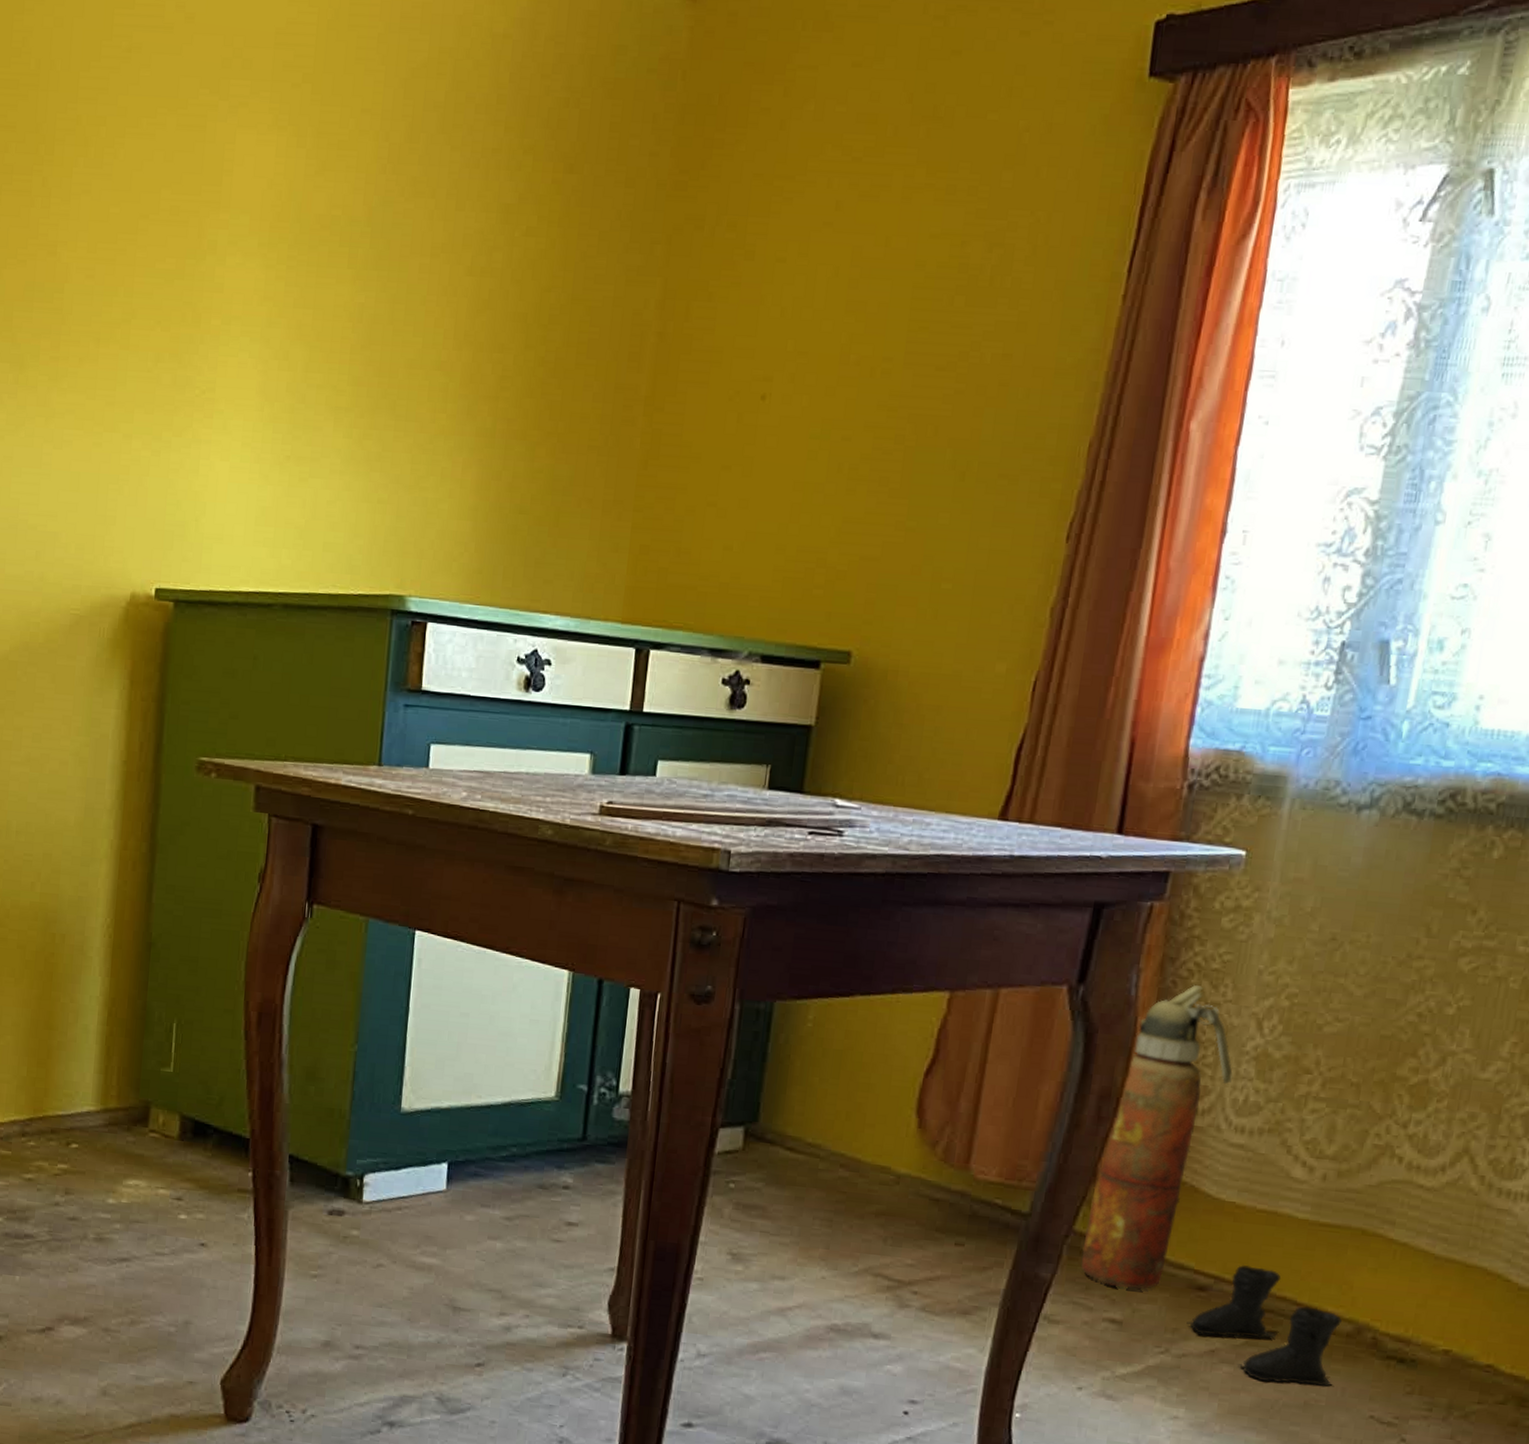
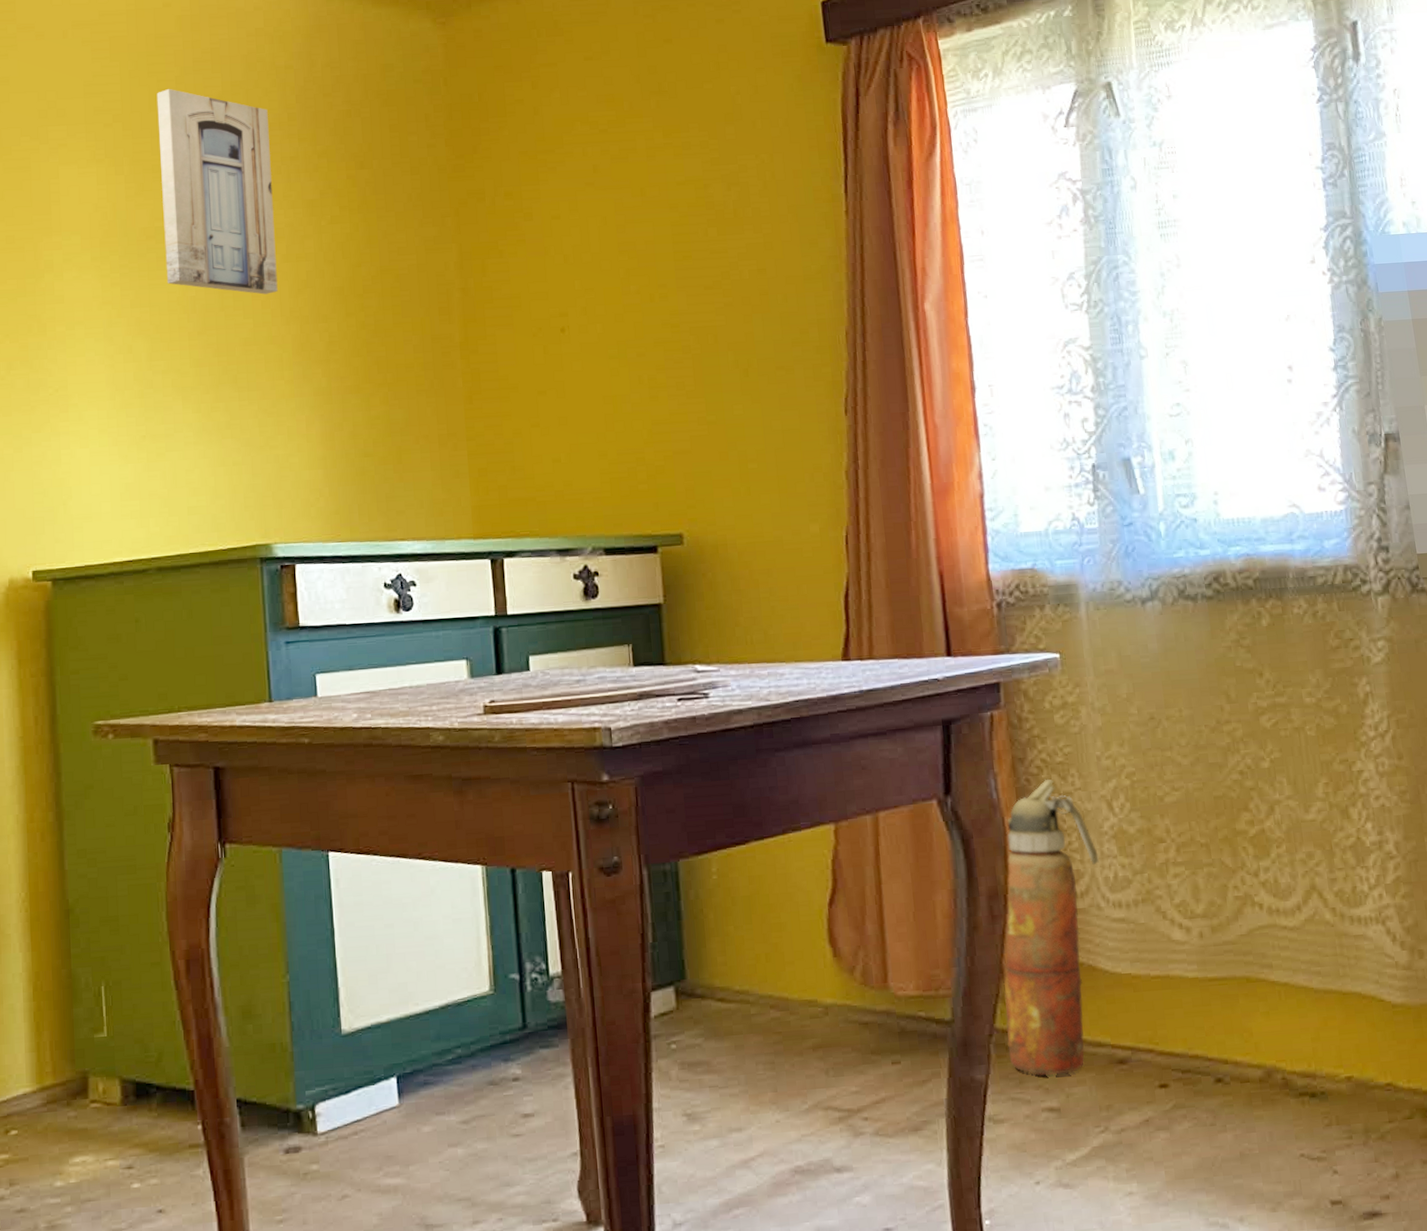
wall art: none [336,48,476,311] -> present [156,89,278,295]
boots: present [1186,1264,1342,1387] -> none [1117,1030,1261,1141]

